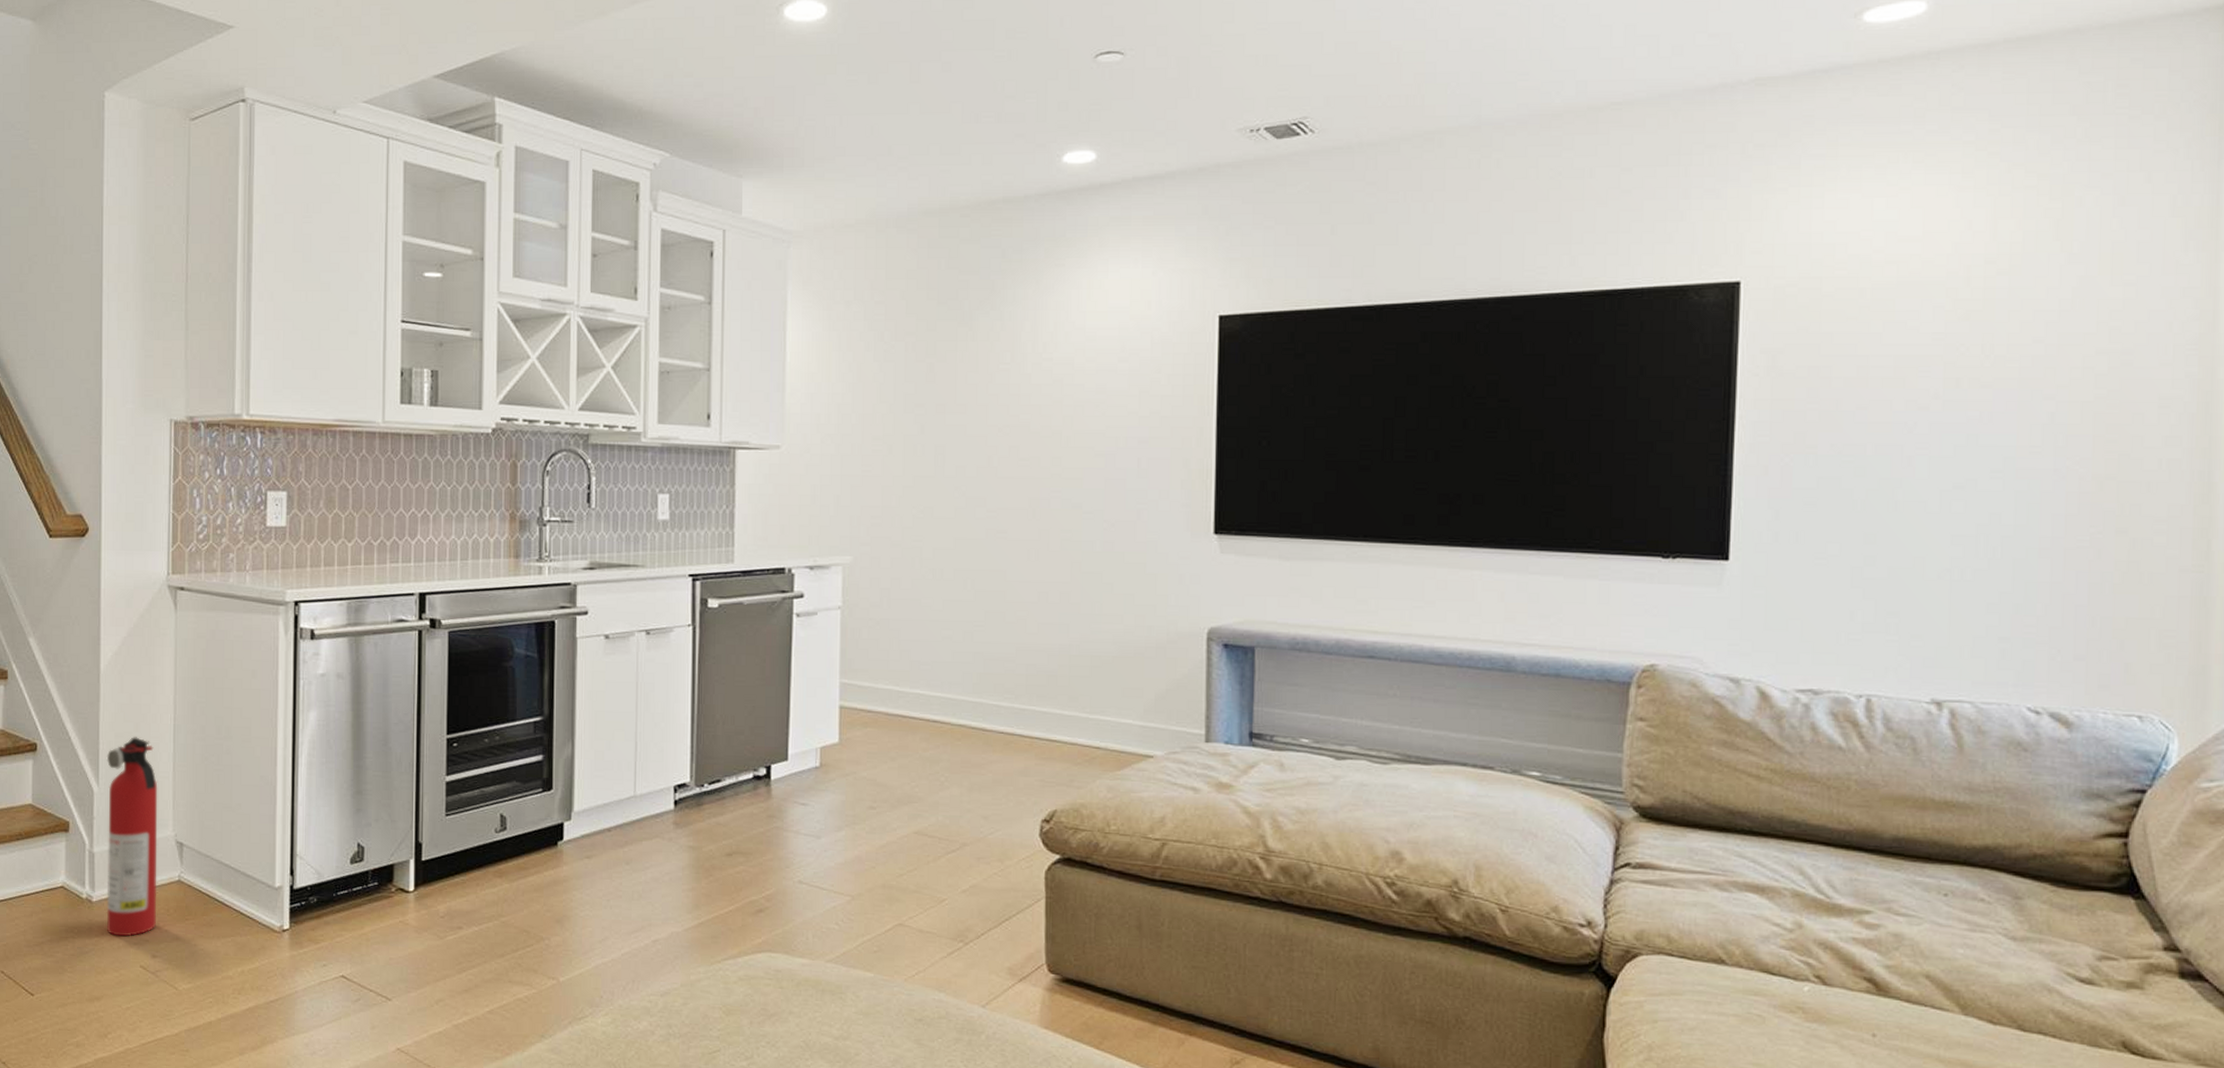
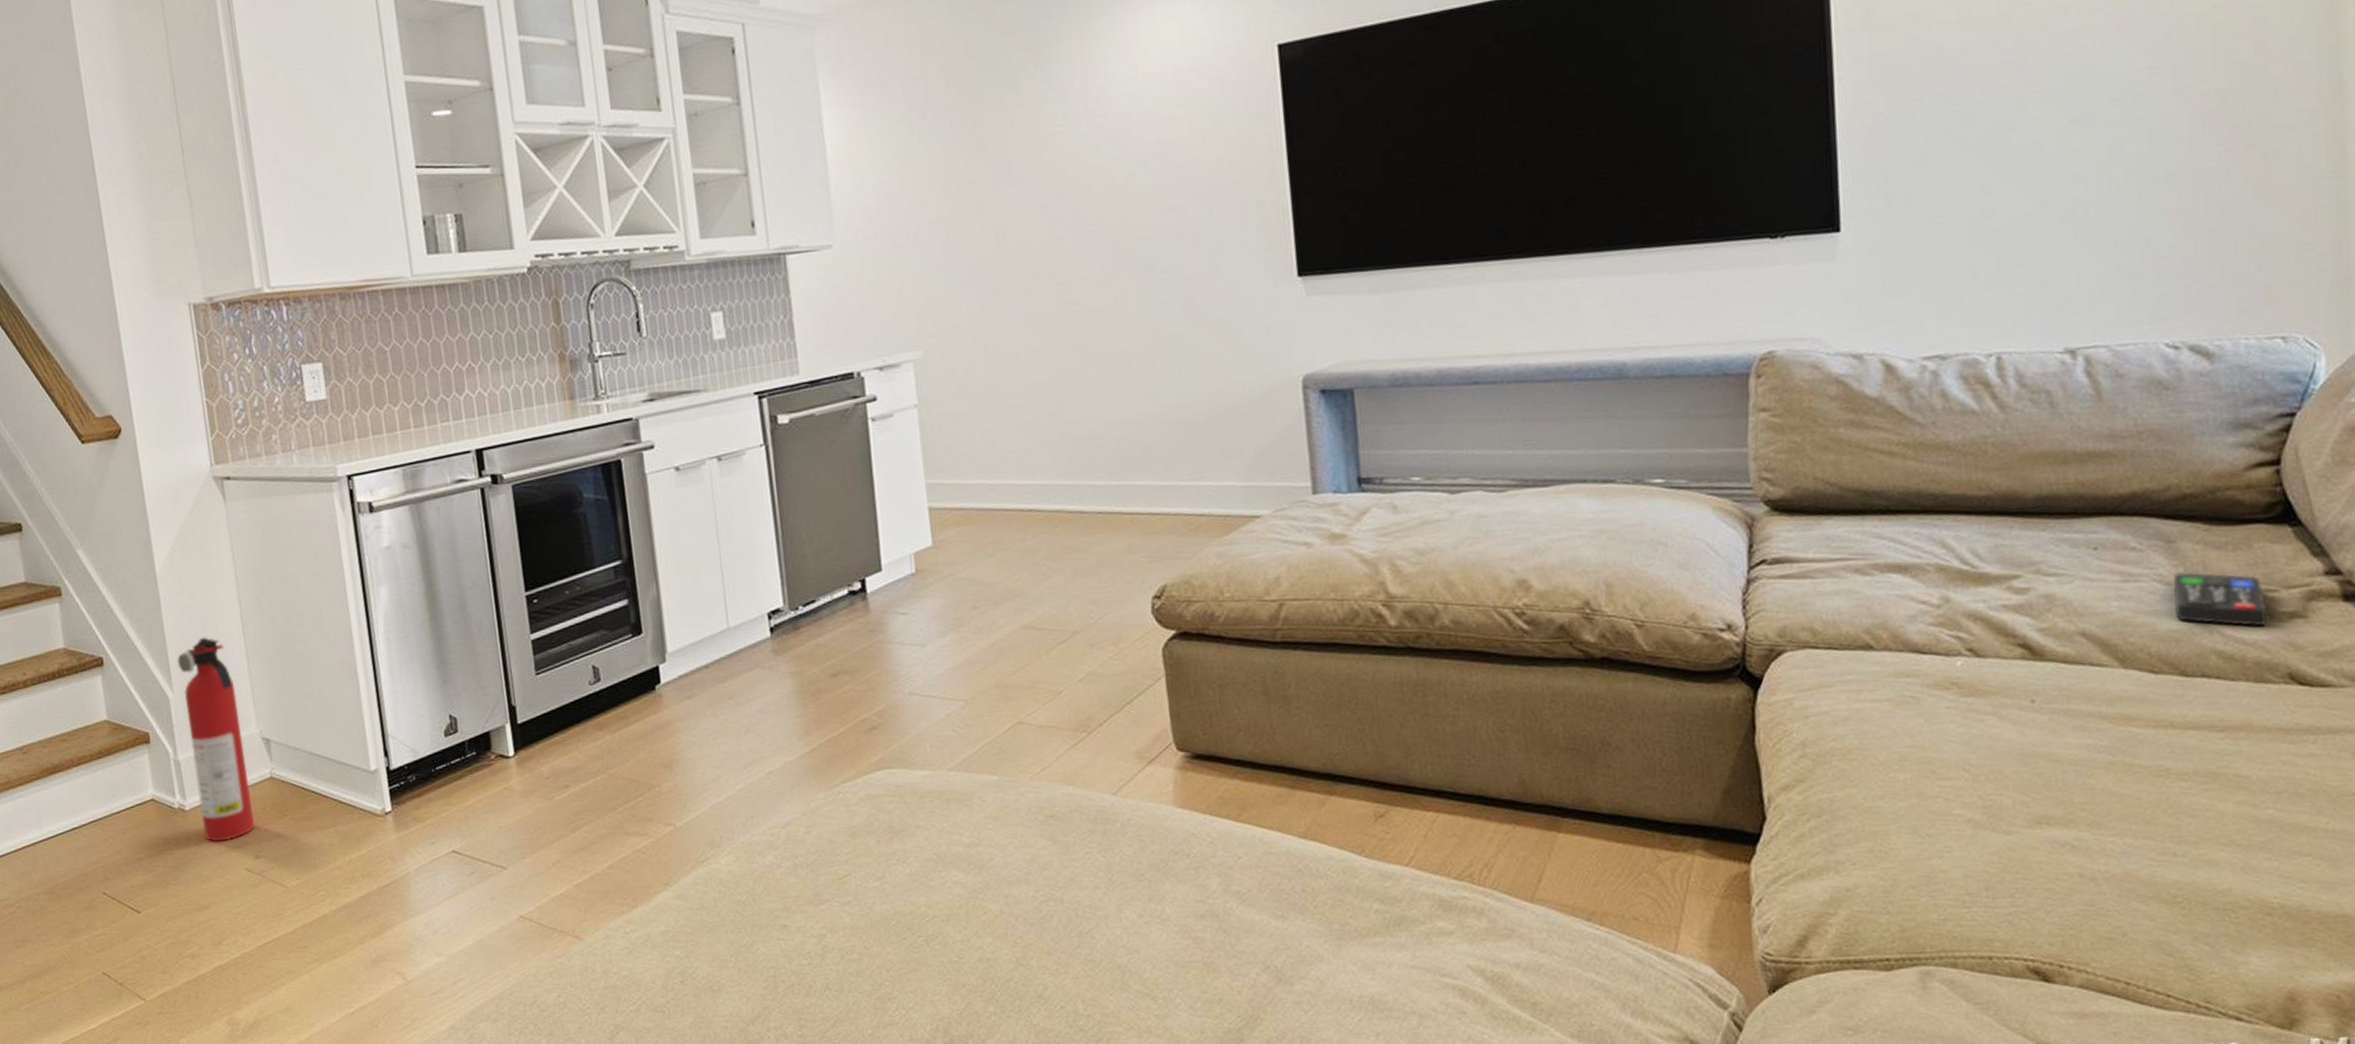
remote control: none [2018,929,2106,992] -> present [2174,572,2268,627]

